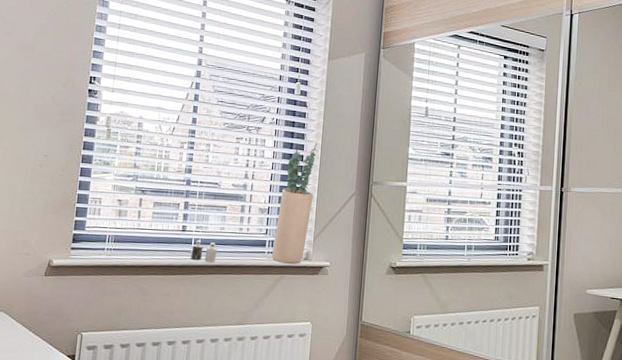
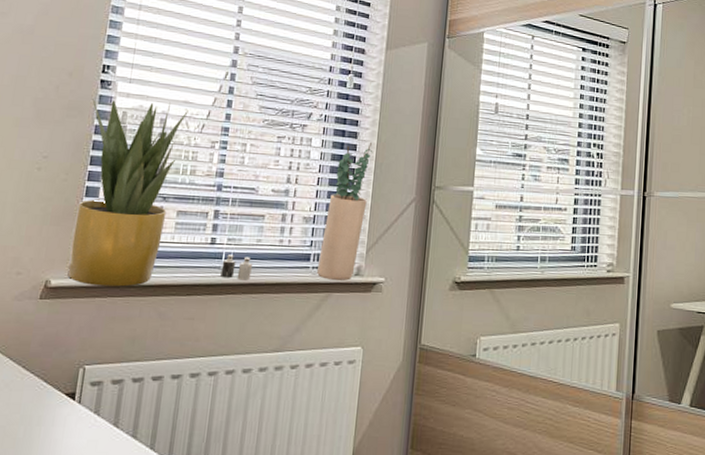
planter: none [66,106,161,267] -> present [67,99,188,288]

